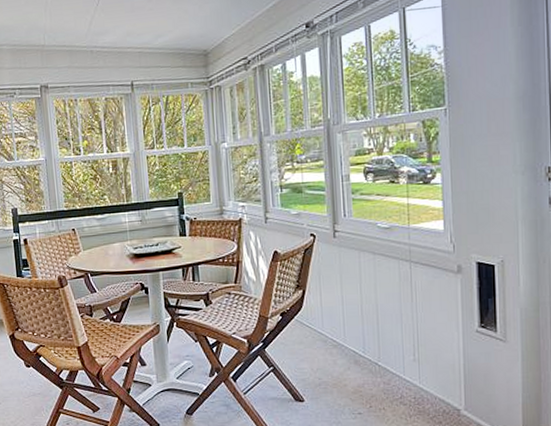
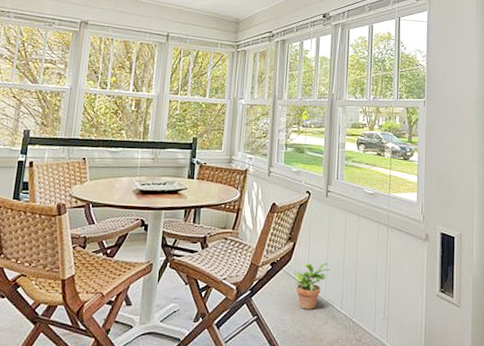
potted plant: none [307,307,347,357] -> present [294,262,330,310]

